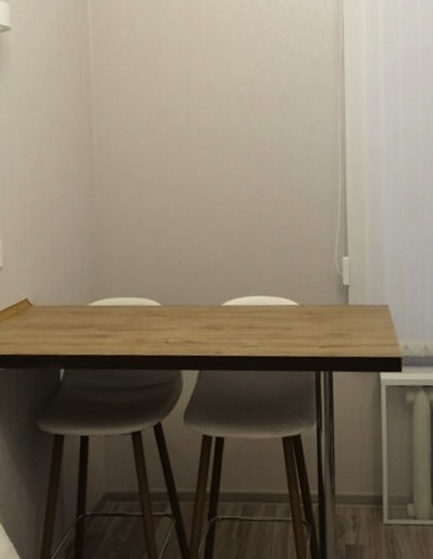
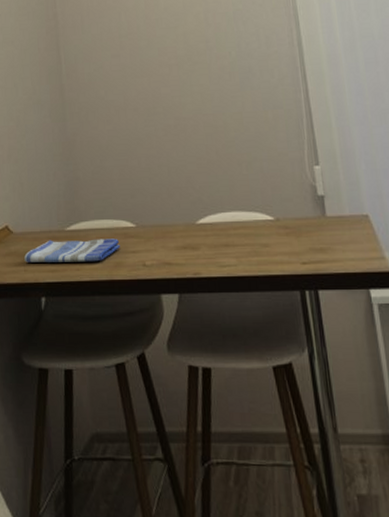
dish towel: none [44,314,144,337] -> present [24,238,120,263]

